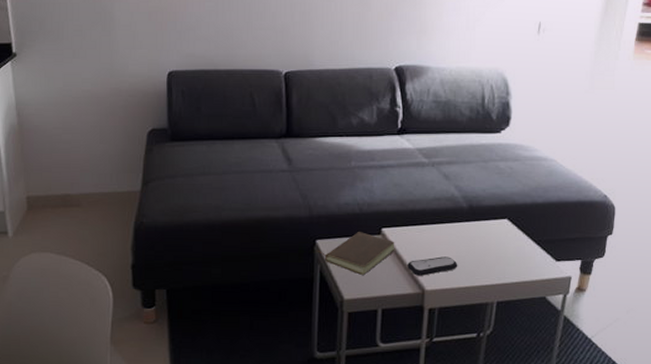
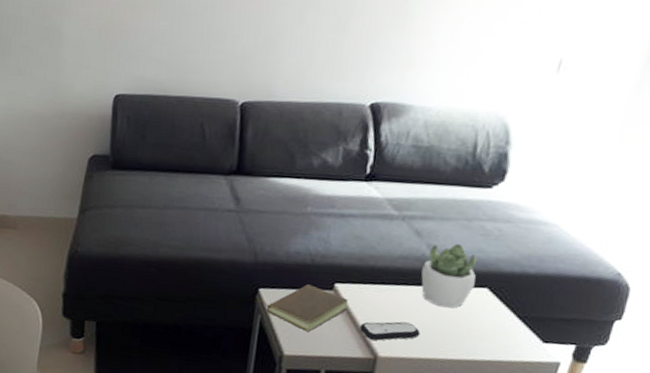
succulent plant: none [453,183,497,240] -> present [421,244,478,309]

